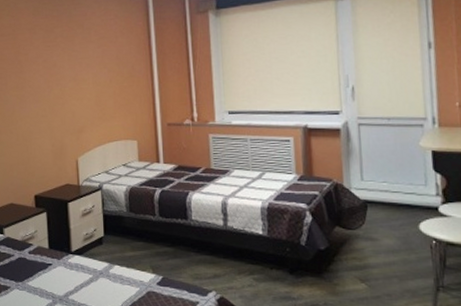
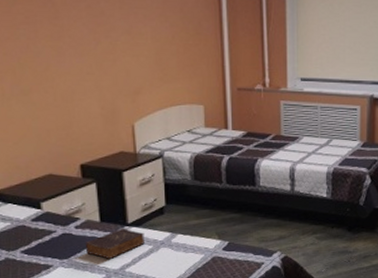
book: none [36,255,87,286] -> present [85,228,146,260]

